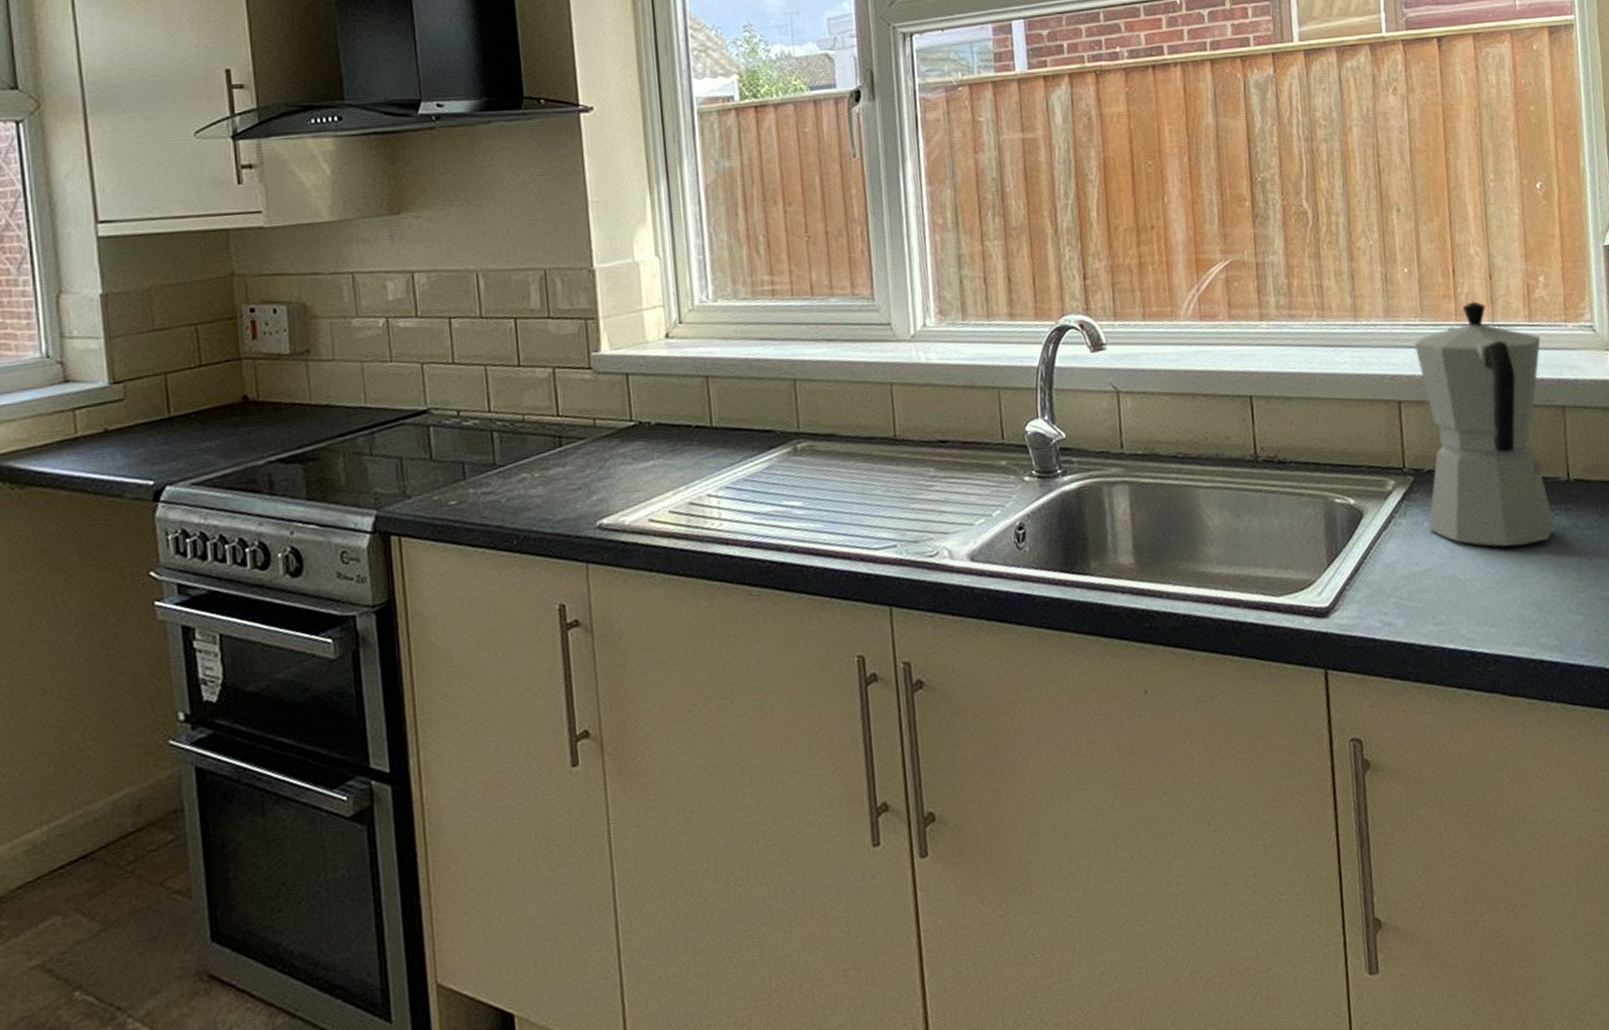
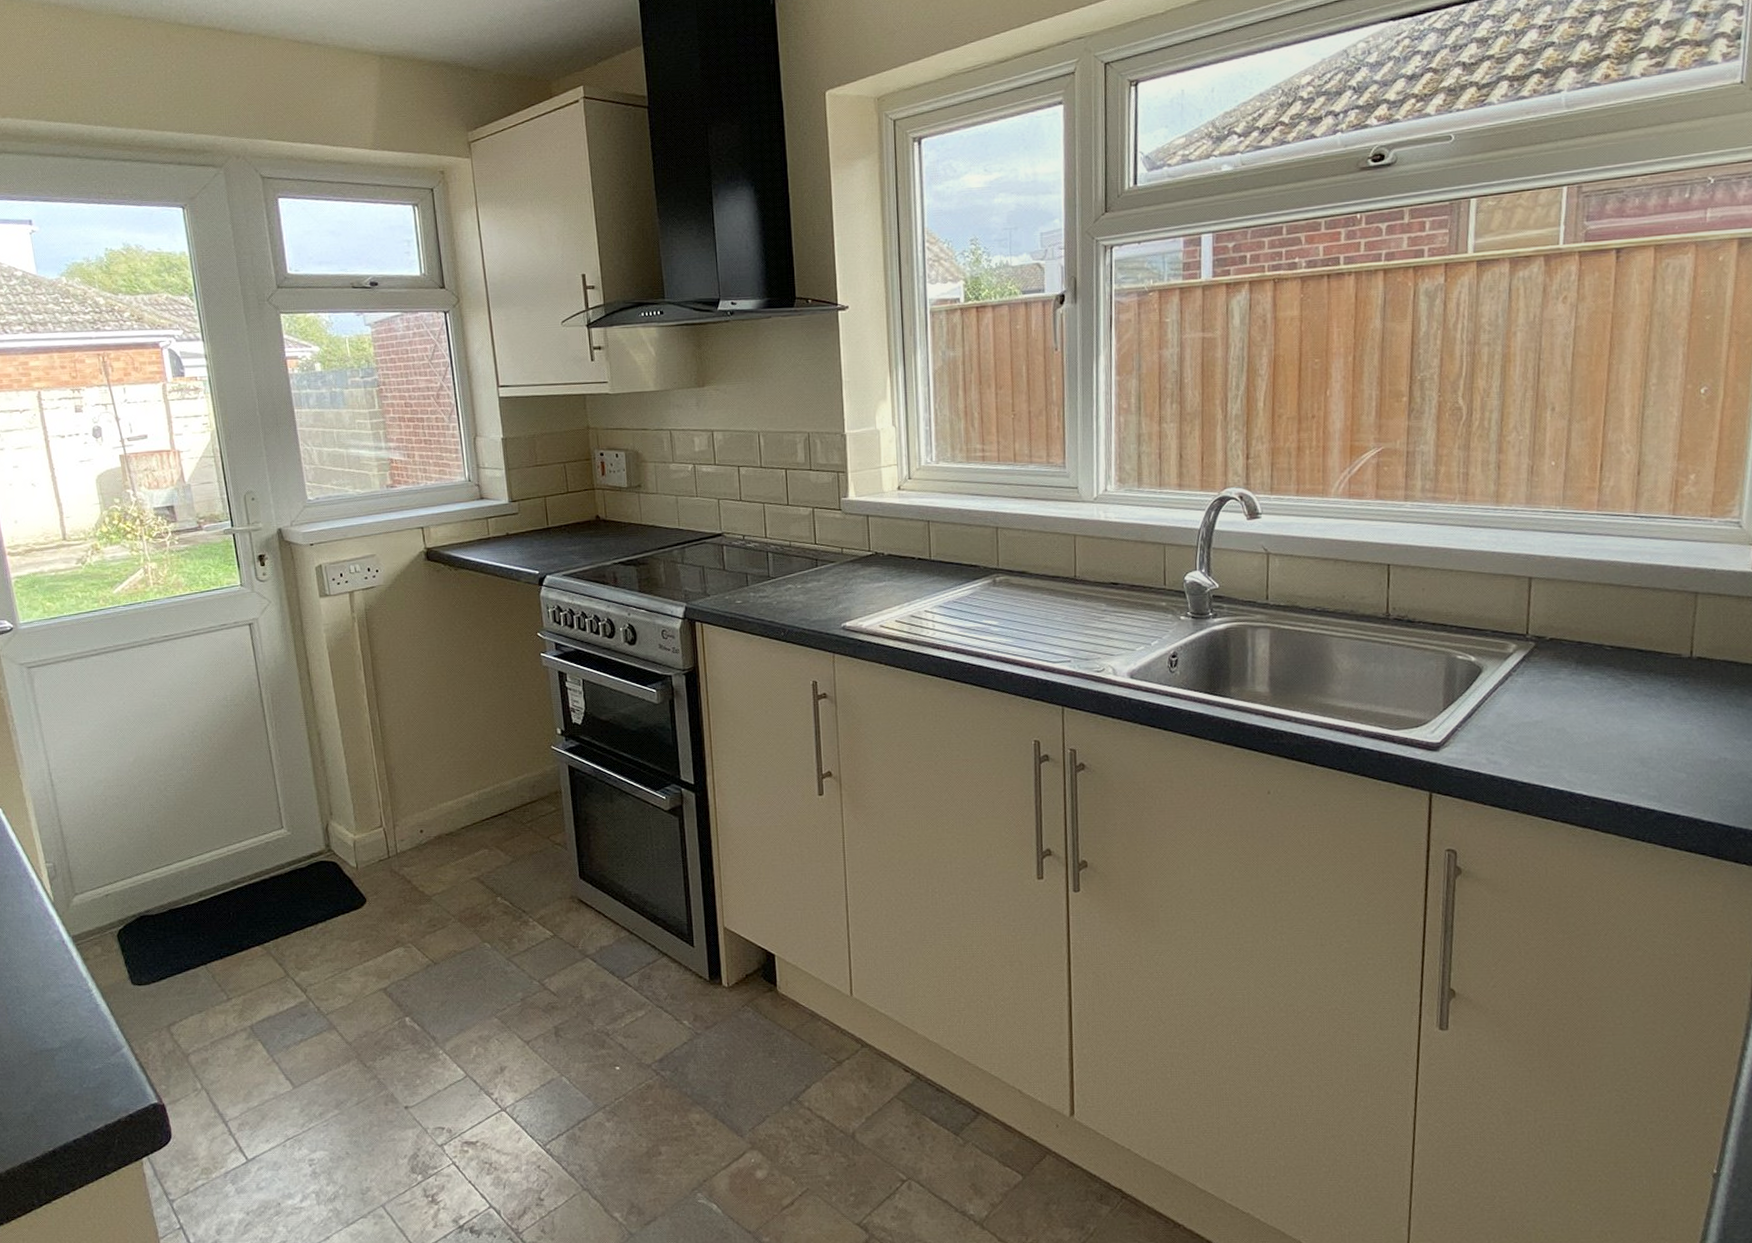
moka pot: present [1414,301,1555,547] -> none [1543,494,1683,710]

